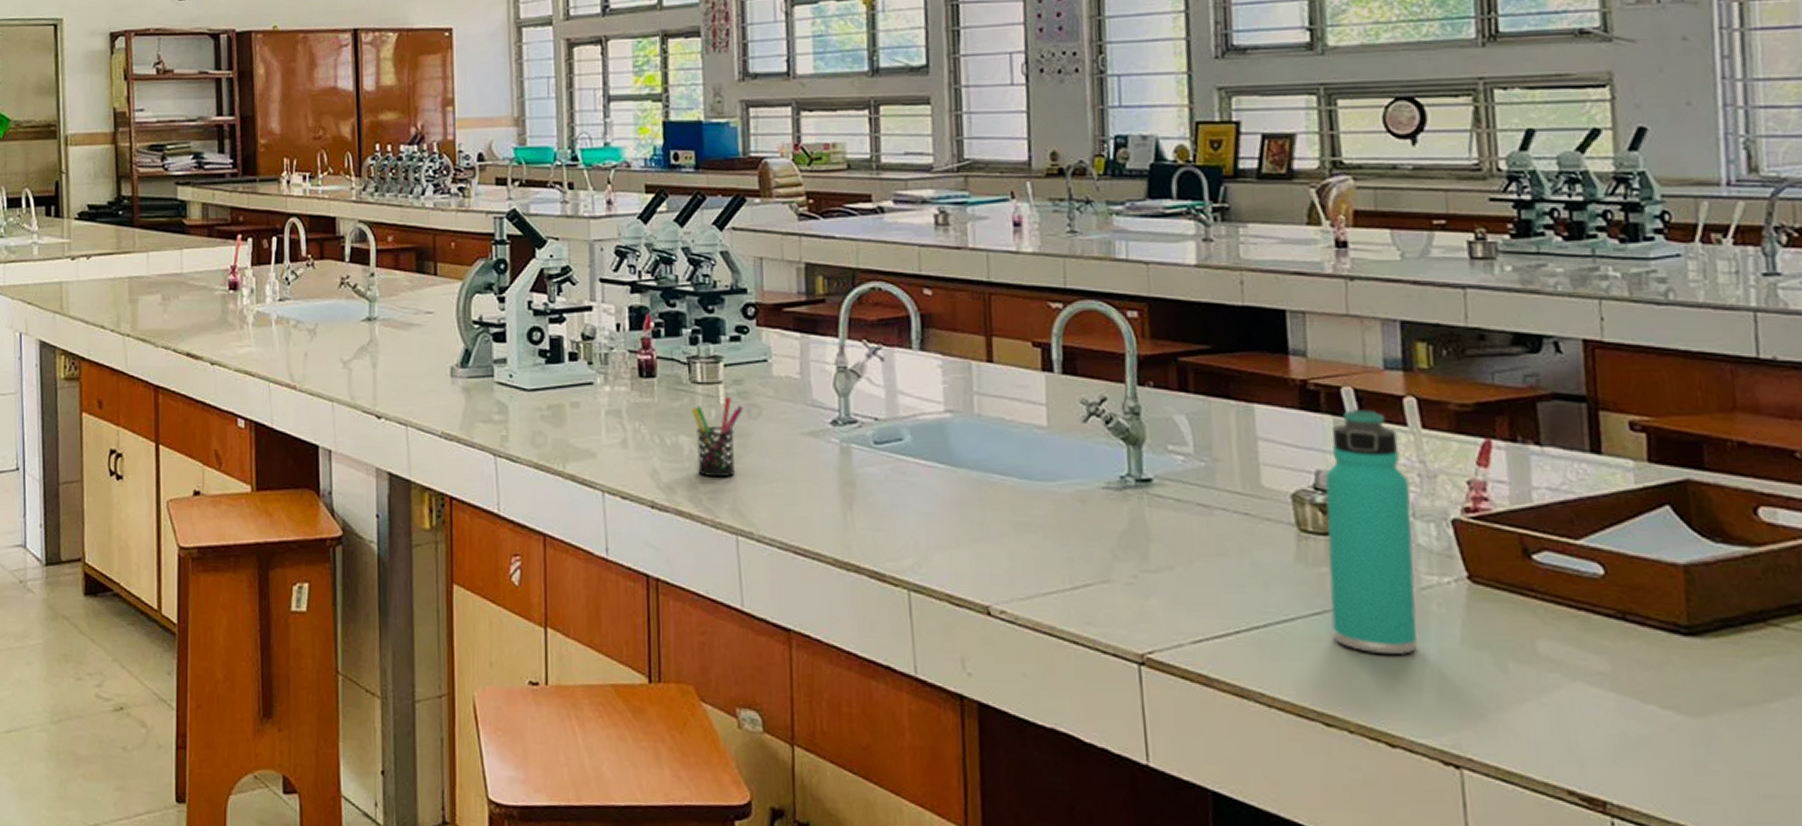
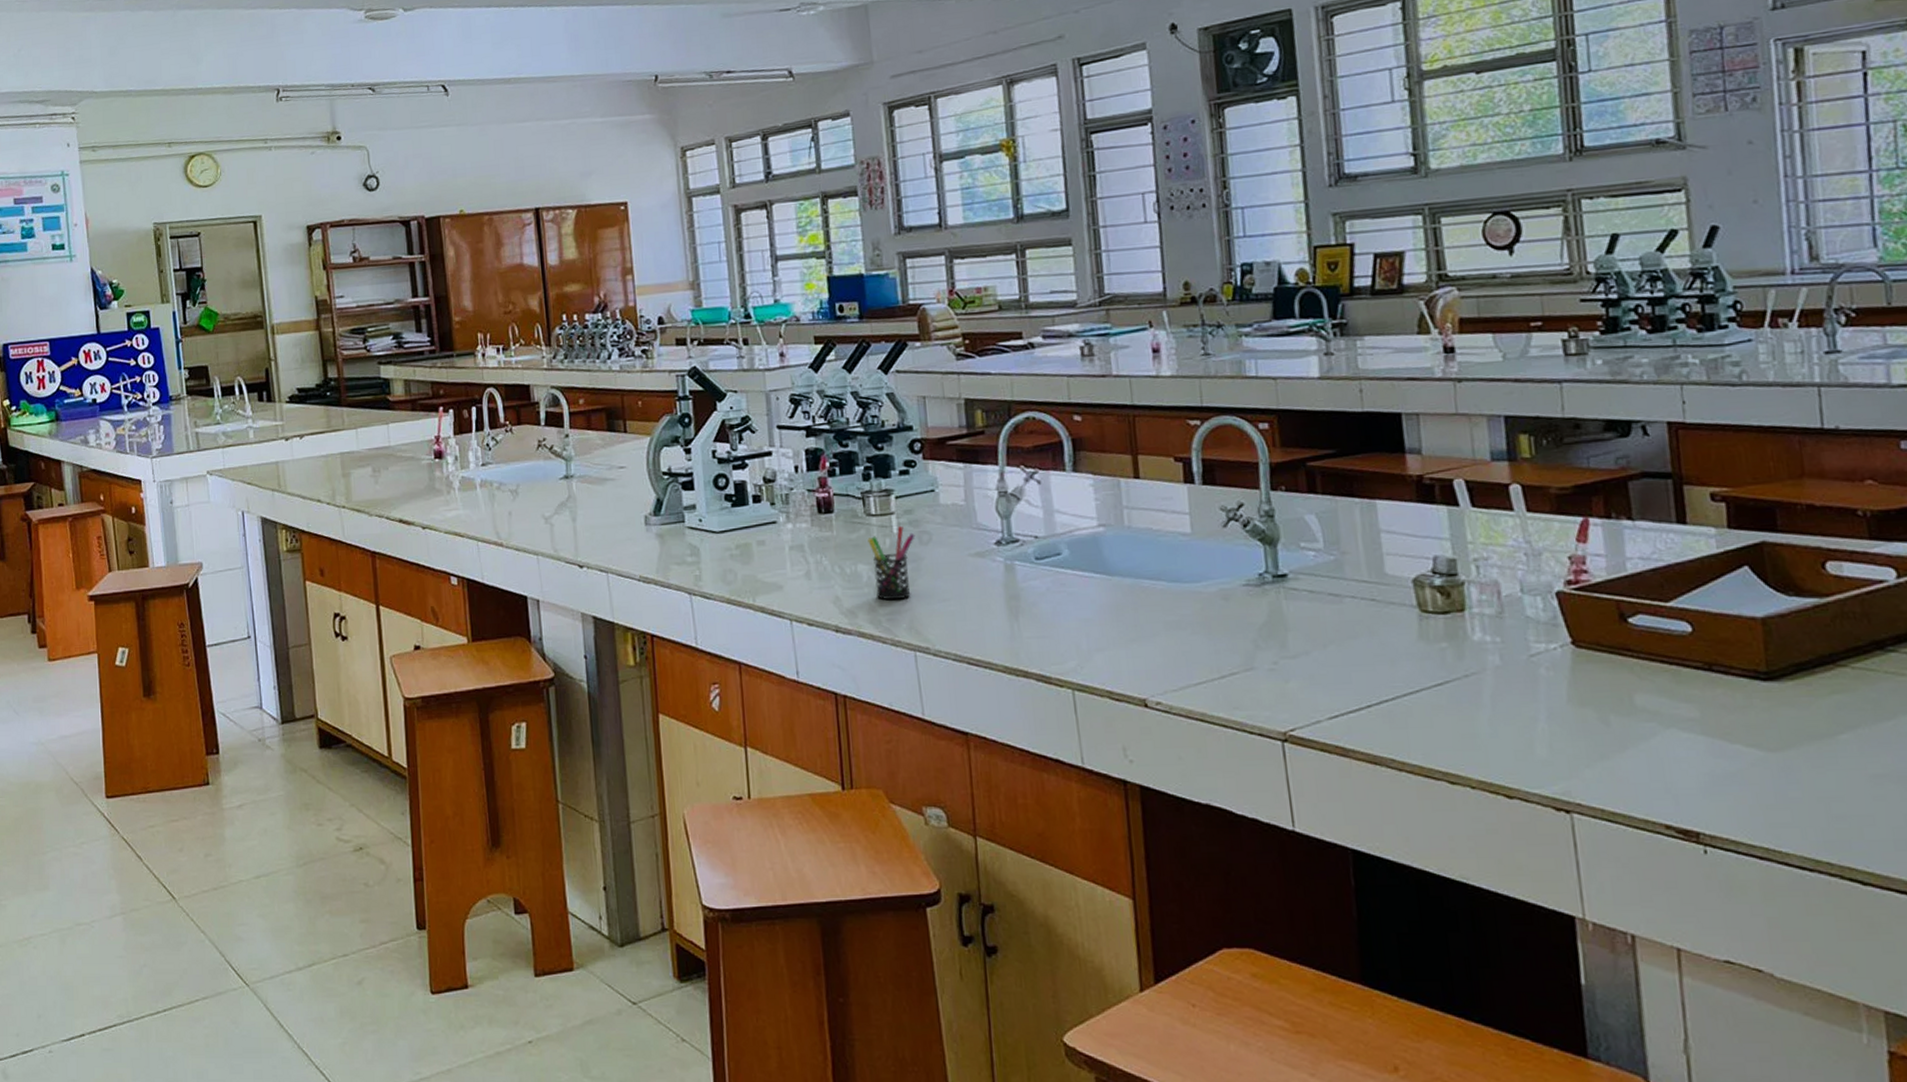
thermos bottle: present [1325,408,1417,655] -> none [1442,497,1529,717]

